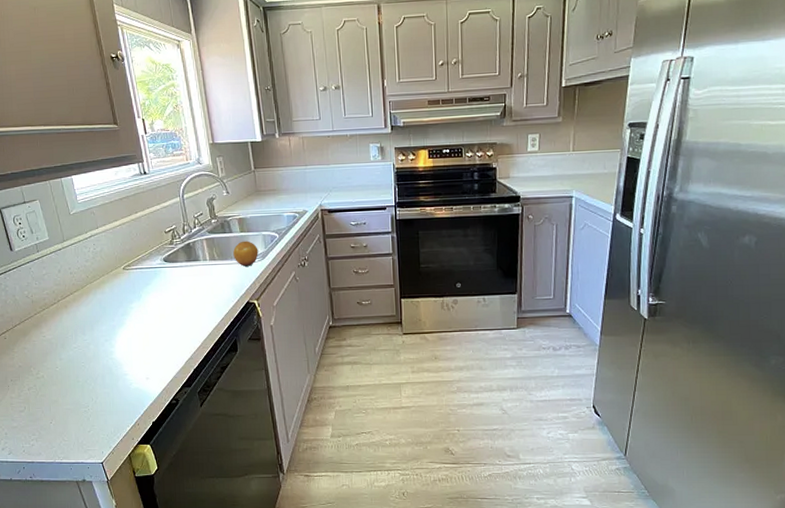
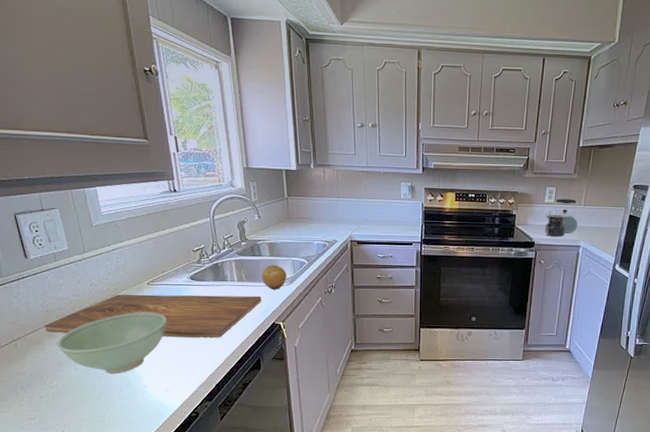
cutting board: none [30,274,235,323] -> present [44,294,261,338]
bowl: none [41,298,143,362] -> present [56,312,167,374]
kettle: none [529,145,568,184] -> present [545,198,578,233]
jar: none [530,164,554,189] -> present [544,215,565,237]

